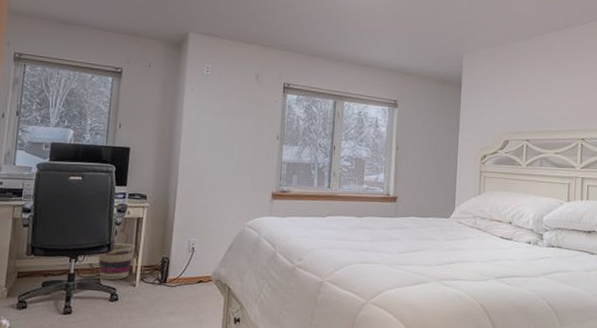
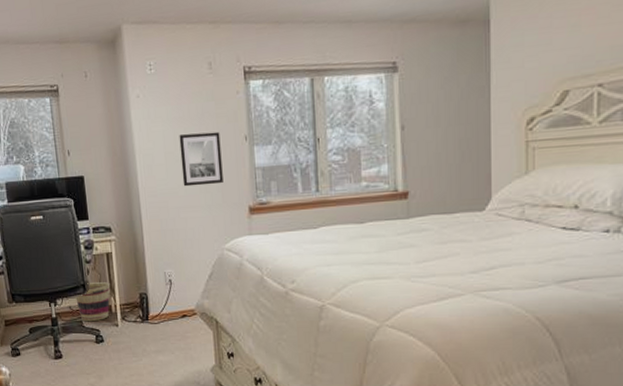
wall art: none [219,127,257,171] -> present [179,131,223,187]

